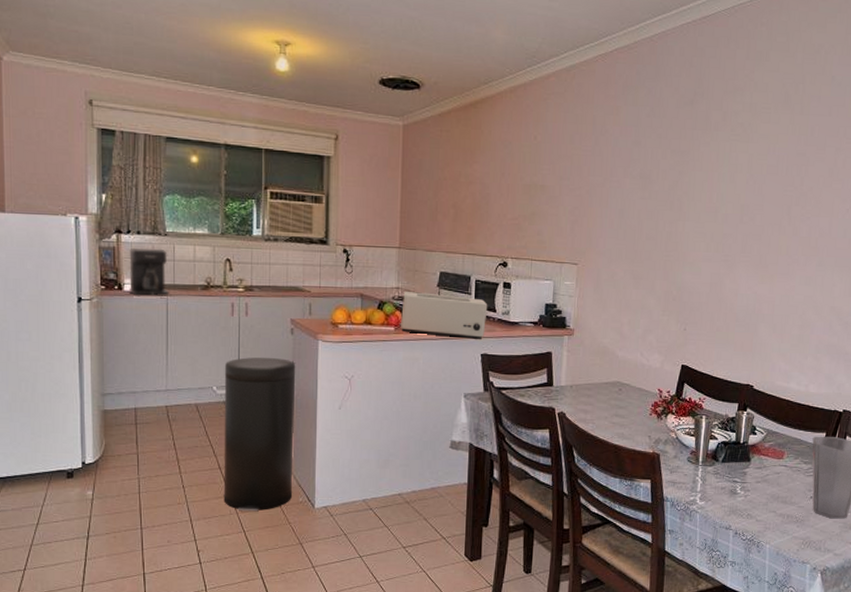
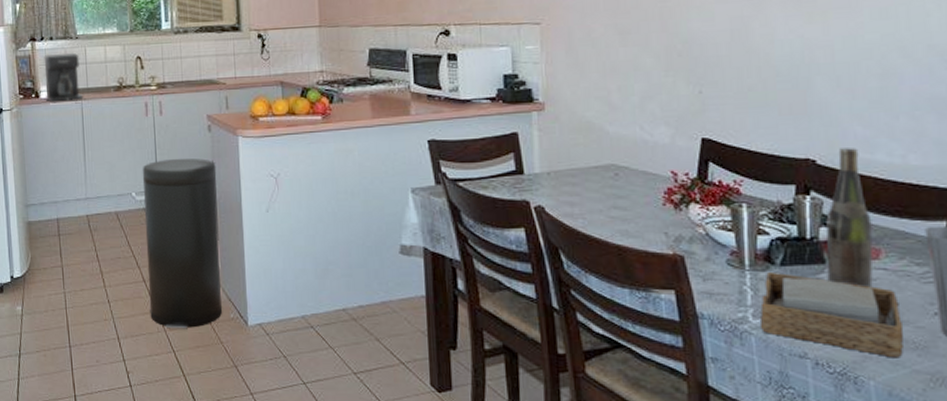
toaster: present [400,292,488,340] -> none [327,74,431,125]
napkin holder: none [703,467,791,529] -> present [759,273,903,358]
wine bottle: none [750,378,782,479] -> present [826,148,874,288]

